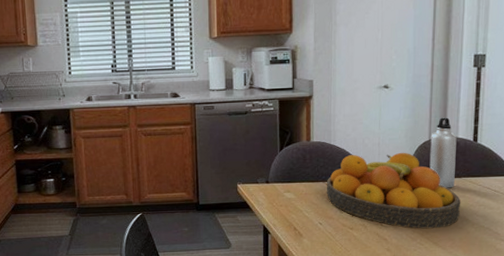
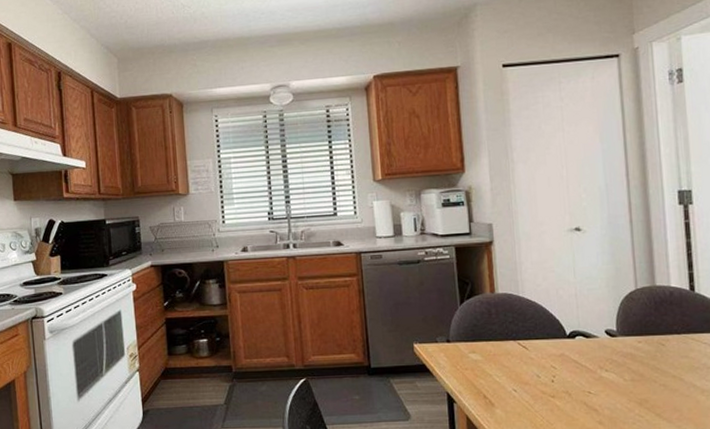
fruit bowl: present [327,152,461,229] -> none [518,304,685,397]
water bottle: present [429,117,457,188] -> none [637,263,673,347]

